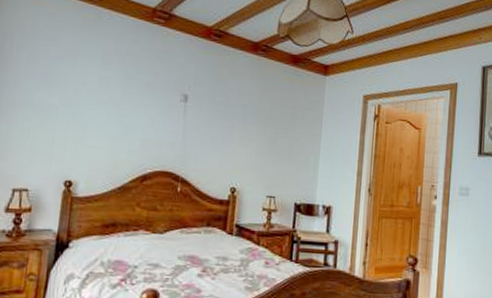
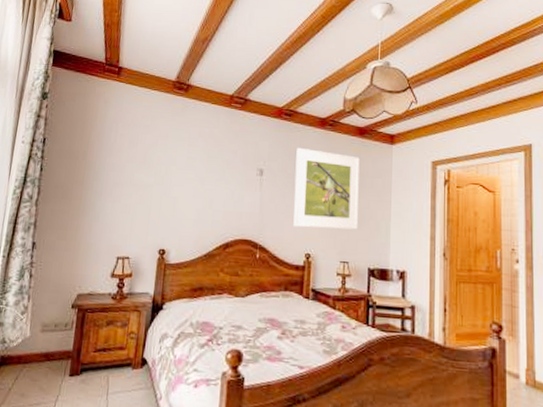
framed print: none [219,72,292,164] -> present [293,147,360,230]

